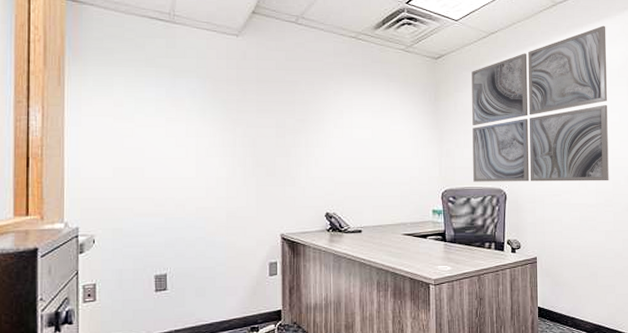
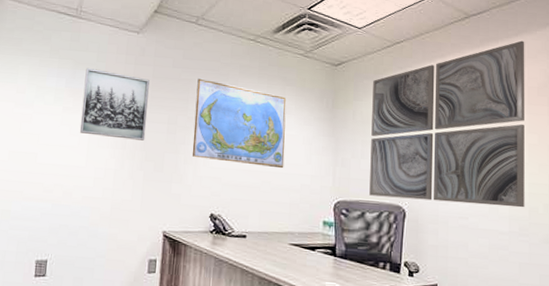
wall art: none [186,75,255,146] -> present [79,67,150,141]
world map: none [302,79,393,163] -> present [192,78,286,169]

